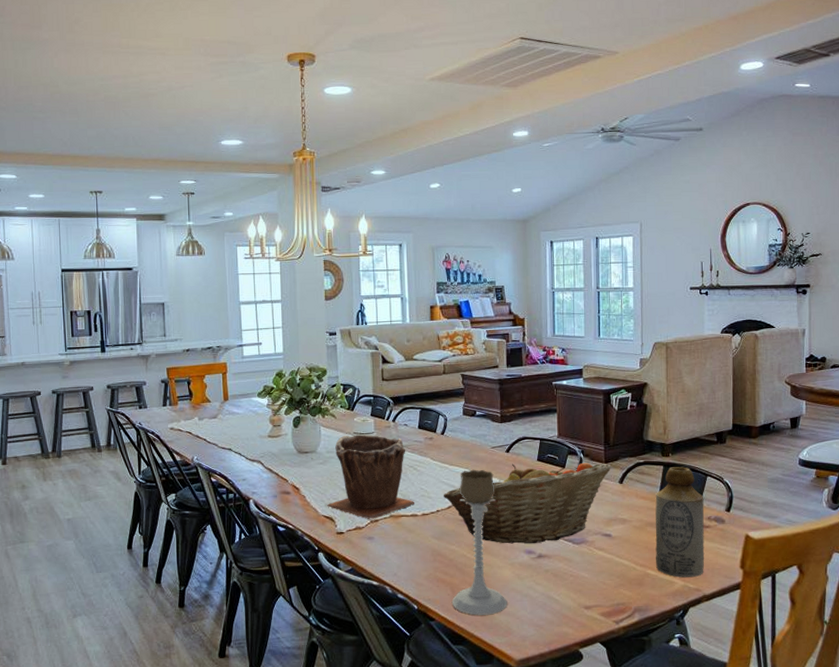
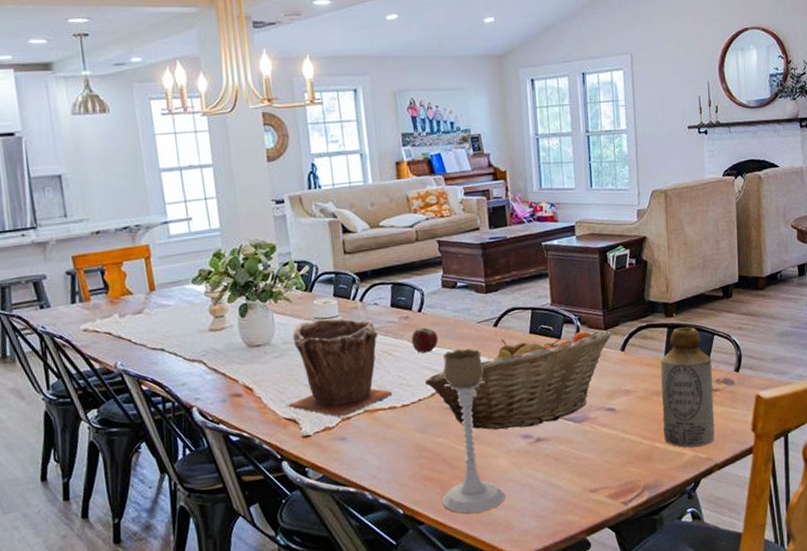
apple: none [434,448,457,470] -> present [411,327,438,353]

